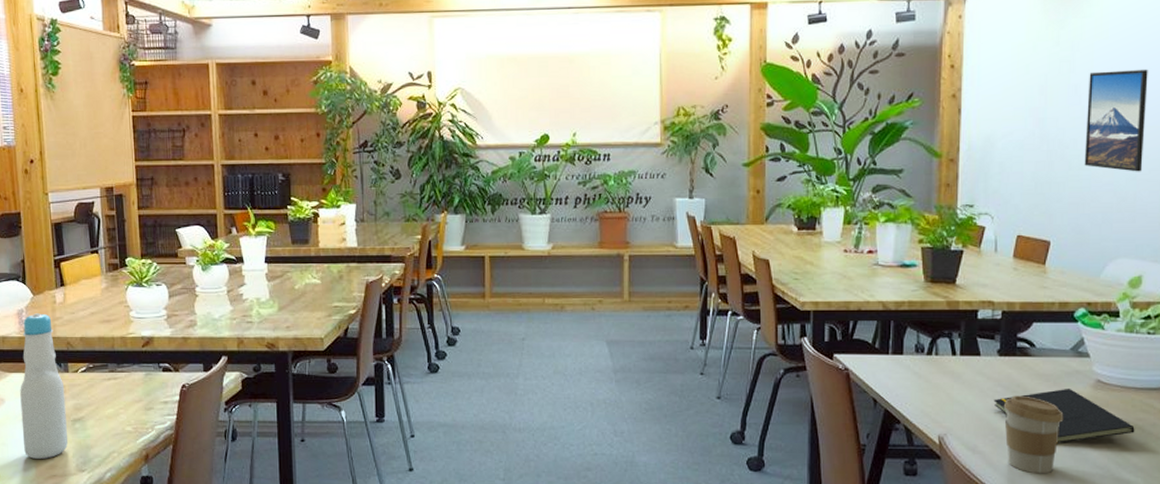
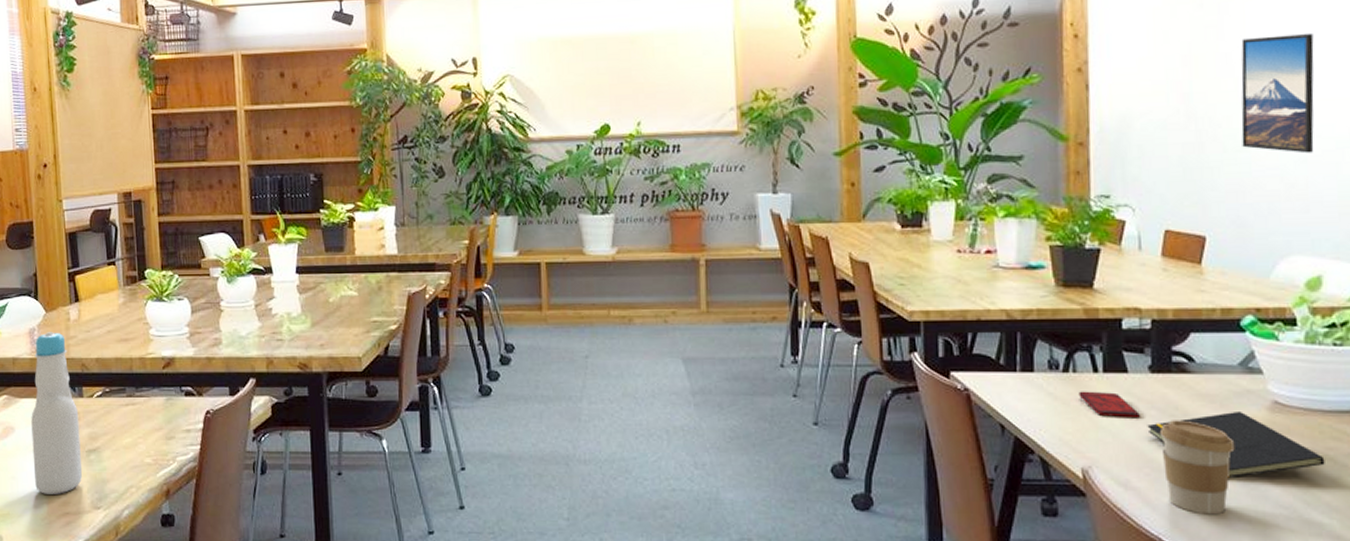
smartphone: none [939,371,988,394] -> present [1078,391,1140,418]

